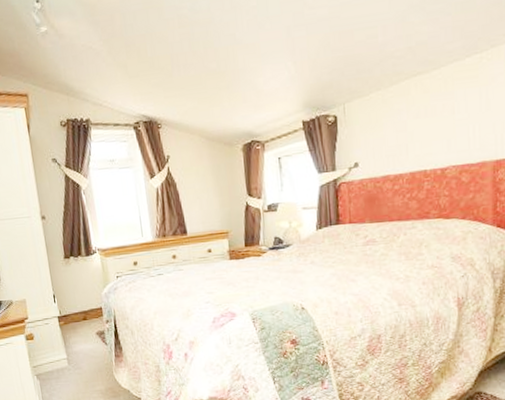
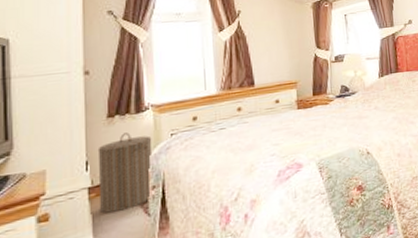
laundry hamper: none [60,273,107,339] -> present [97,132,153,213]

